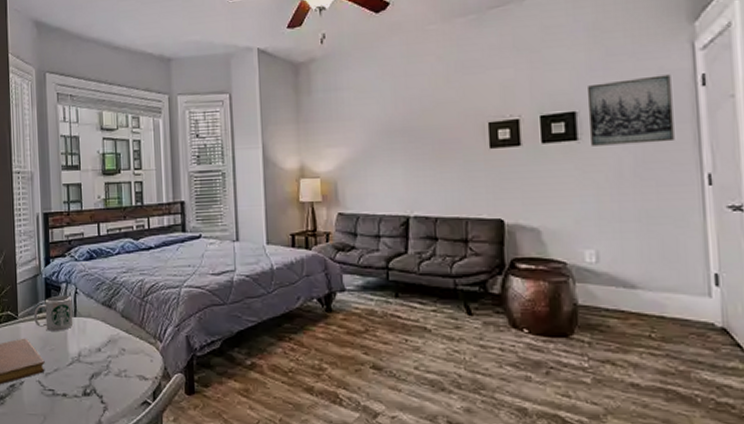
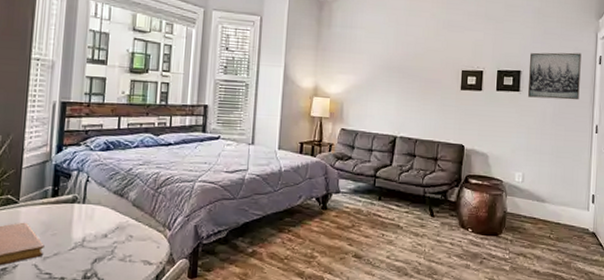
mug: present [34,295,74,331] -> none [37,182,83,217]

